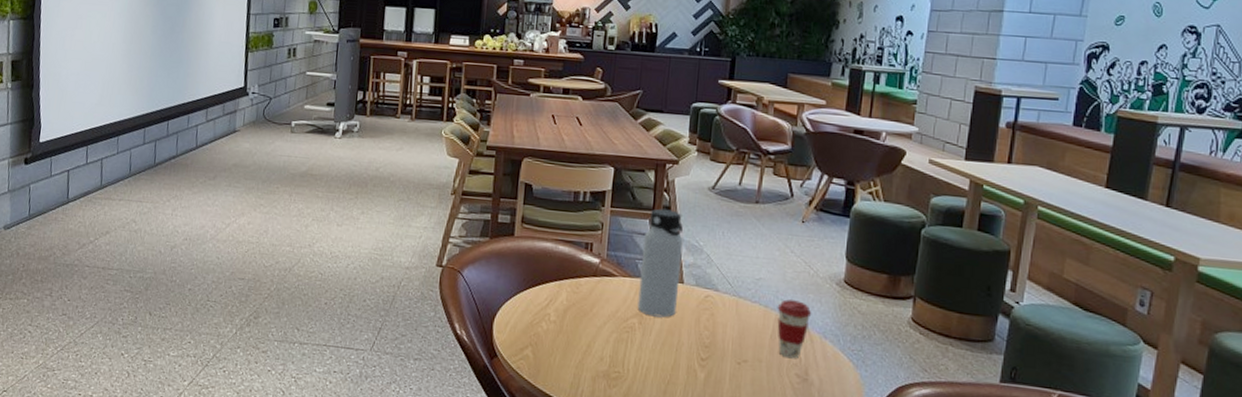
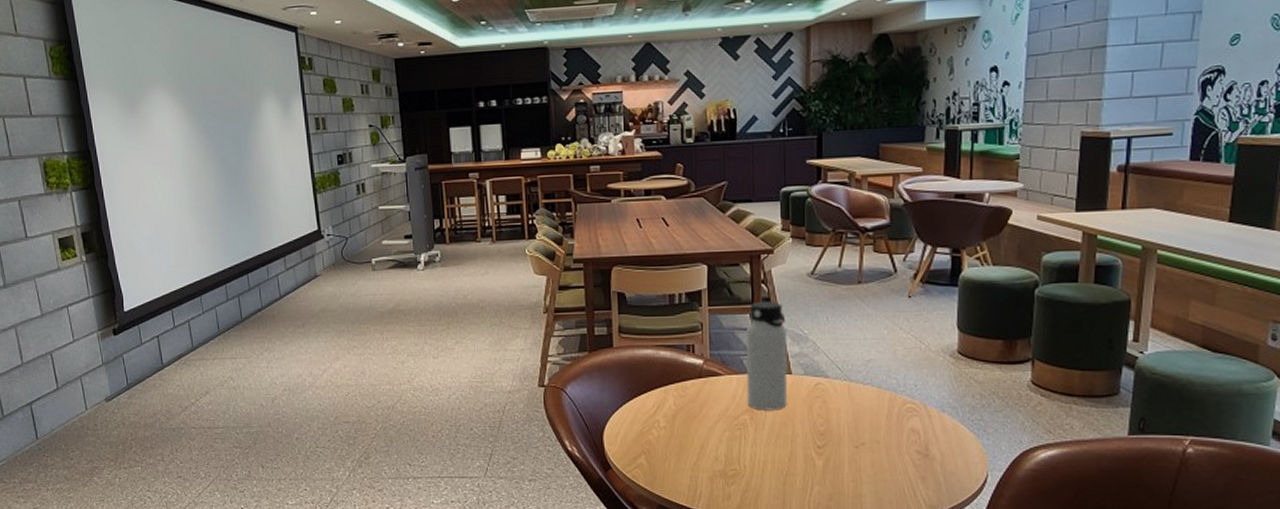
coffee cup: present [777,299,812,359] -> none [890,377,927,436]

